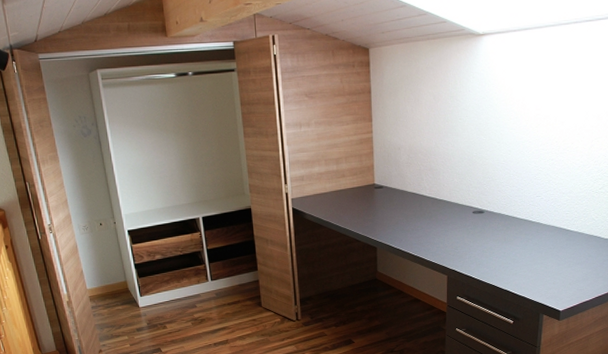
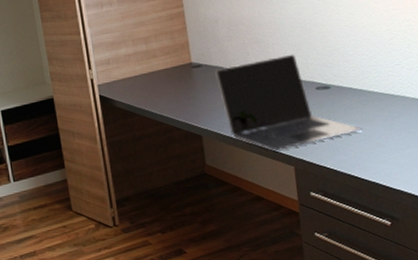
laptop: none [393,182,504,262] -> present [215,54,362,151]

